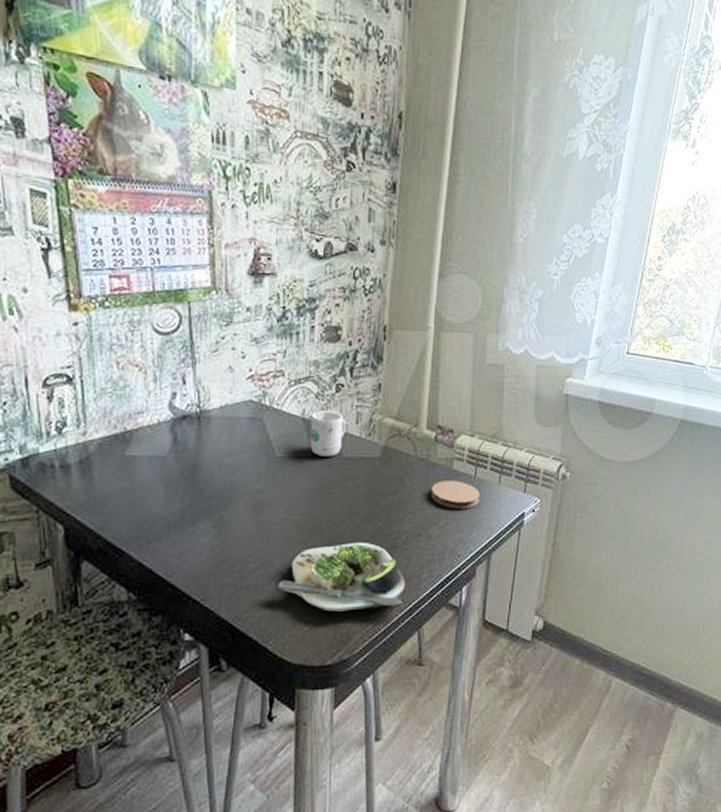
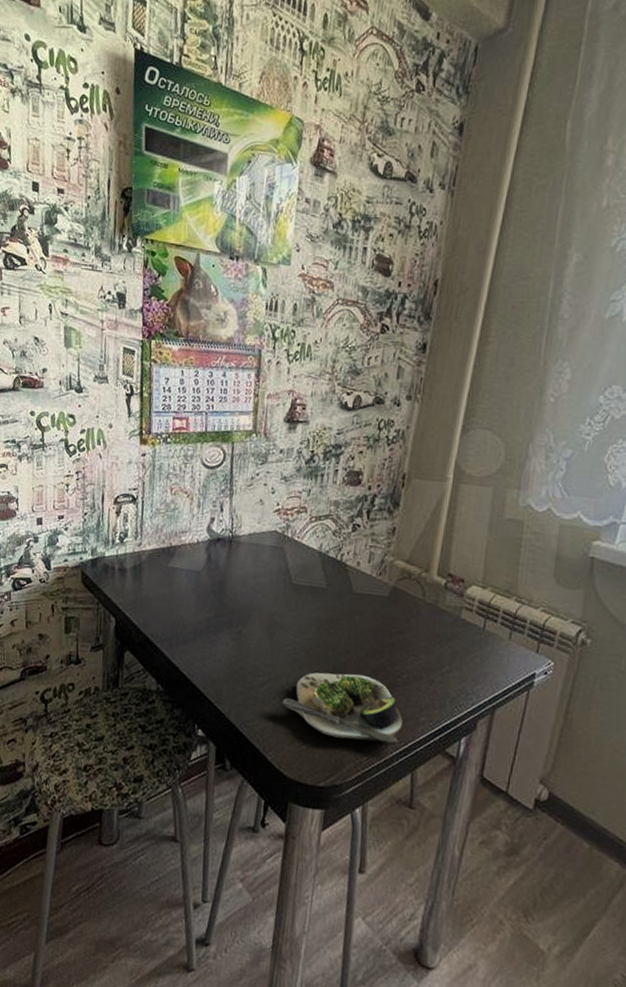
mug: present [310,409,347,457] -> none [324,544,360,590]
coaster: present [430,481,480,509] -> none [435,628,487,660]

